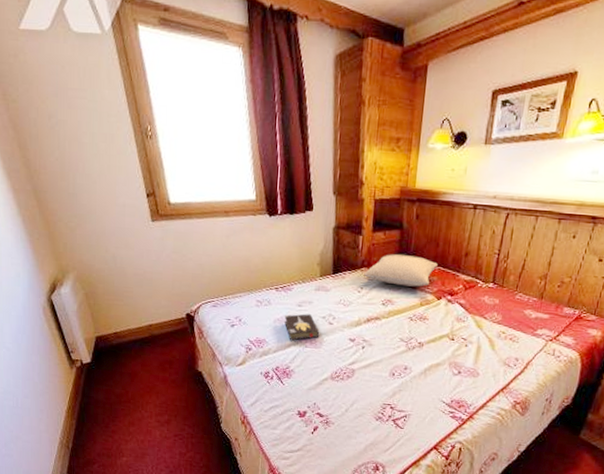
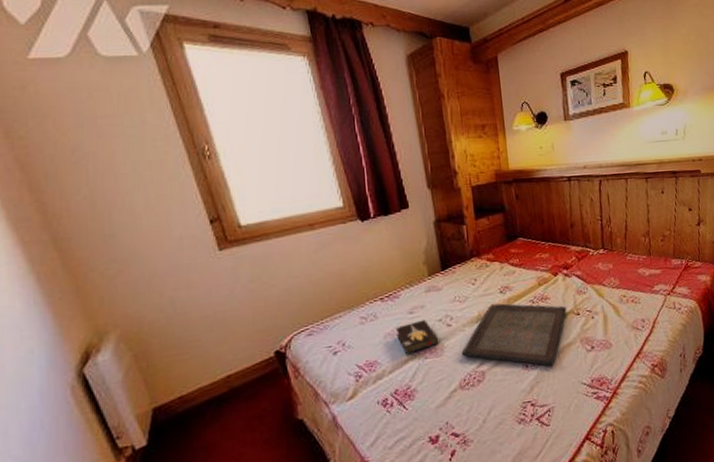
serving tray: none [337,312,443,379] -> present [461,303,567,366]
pillow: present [364,254,438,287] -> none [475,235,547,270]

